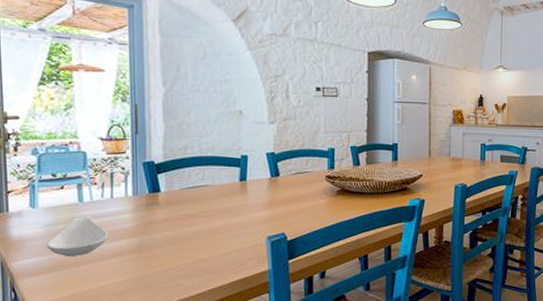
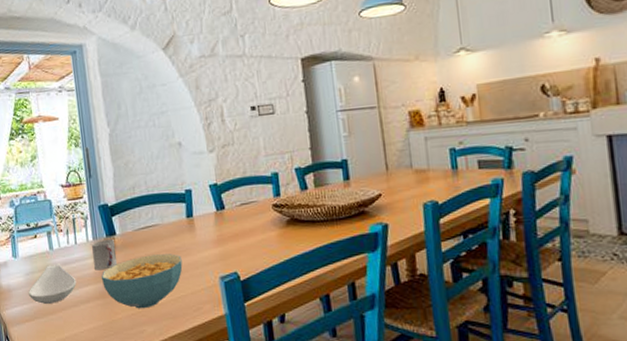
cup: none [131,195,159,225] -> present [92,238,118,270]
cereal bowl: none [139,213,230,264] -> present [102,254,183,309]

